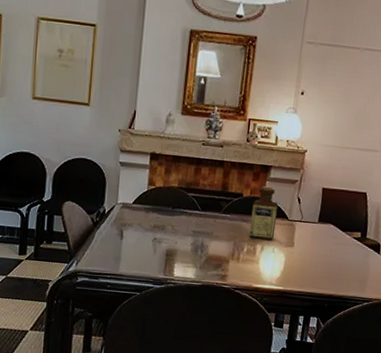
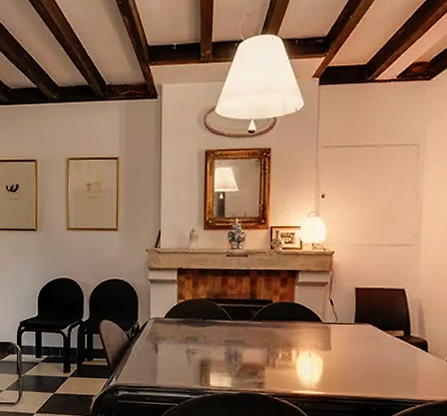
bottle: present [249,186,279,241] -> none [282,291,310,345]

